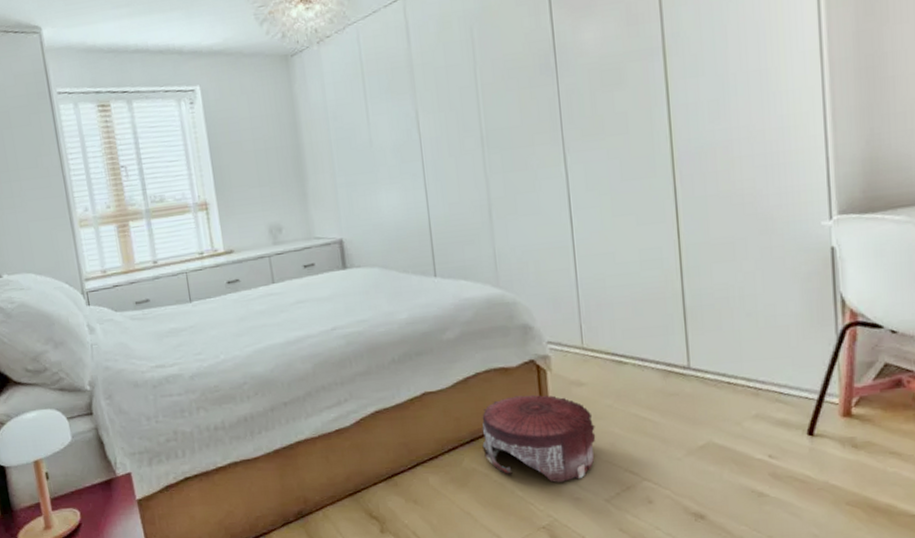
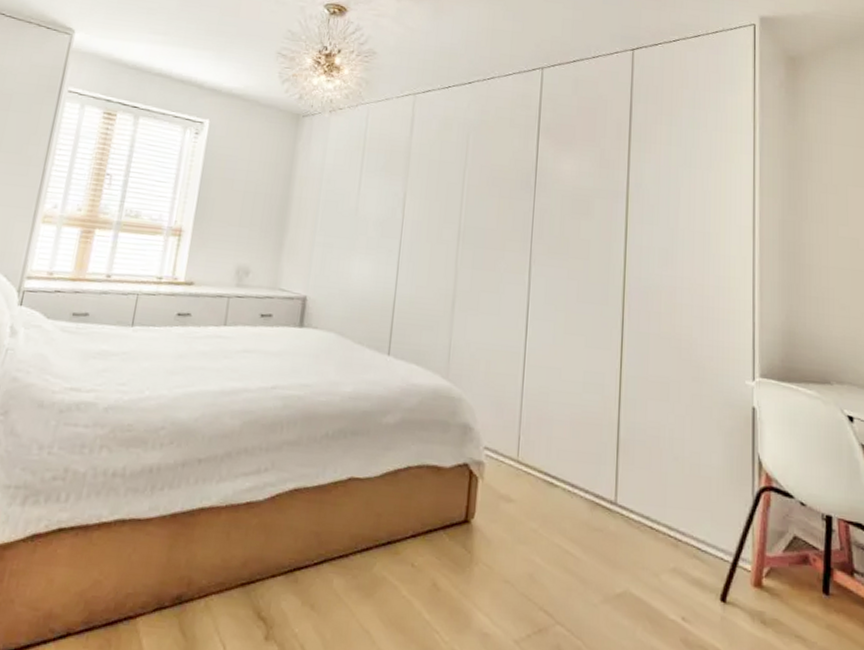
pouf: present [482,394,596,483] -> none [397,499,517,611]

